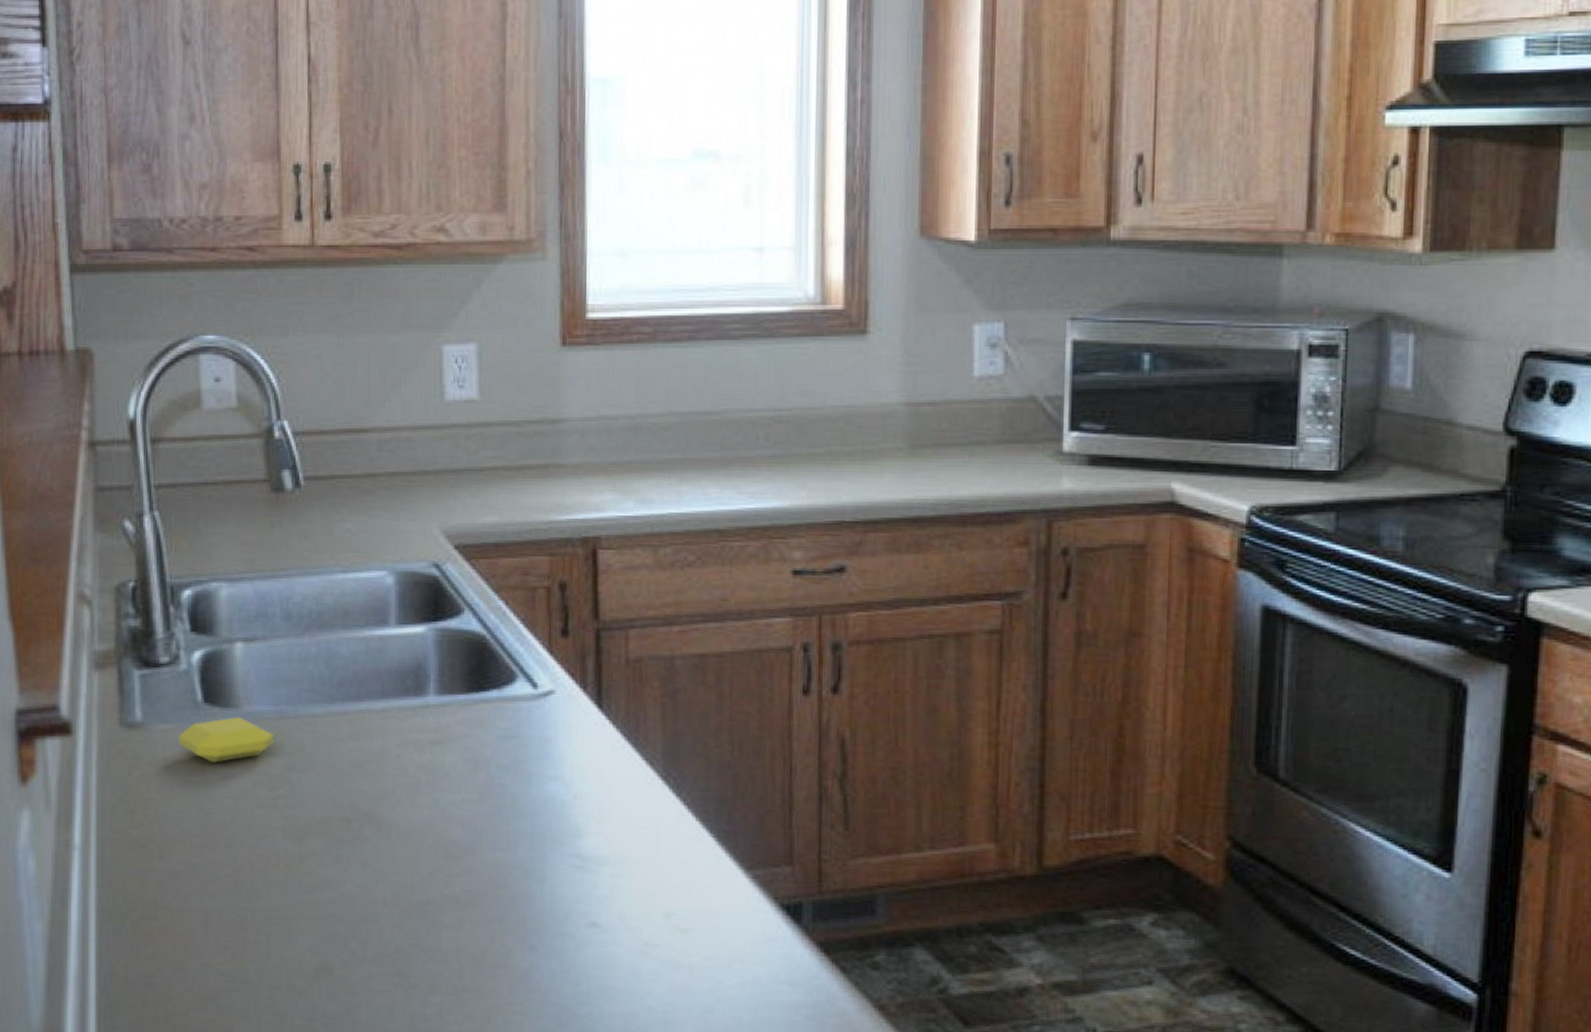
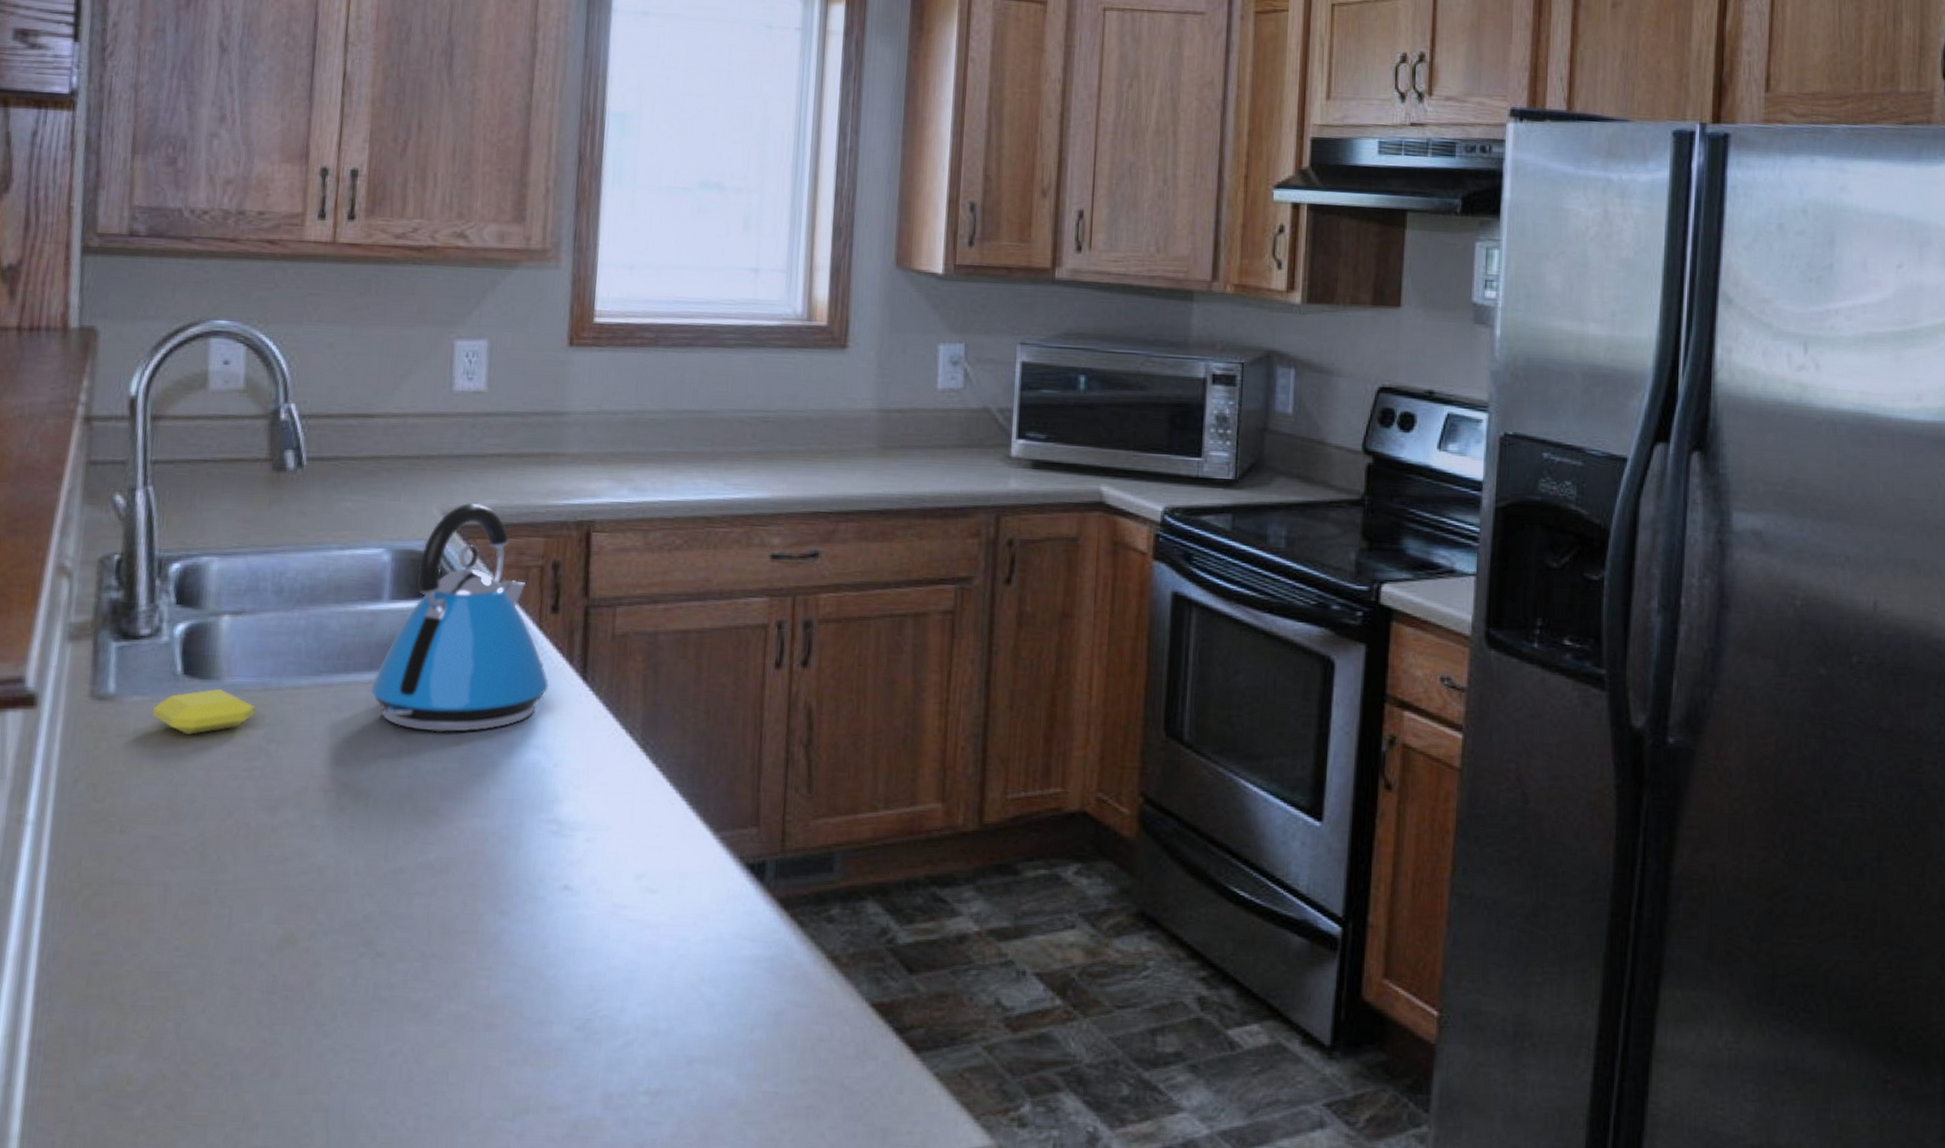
kettle: none [385,520,563,763] -> present [371,502,549,733]

